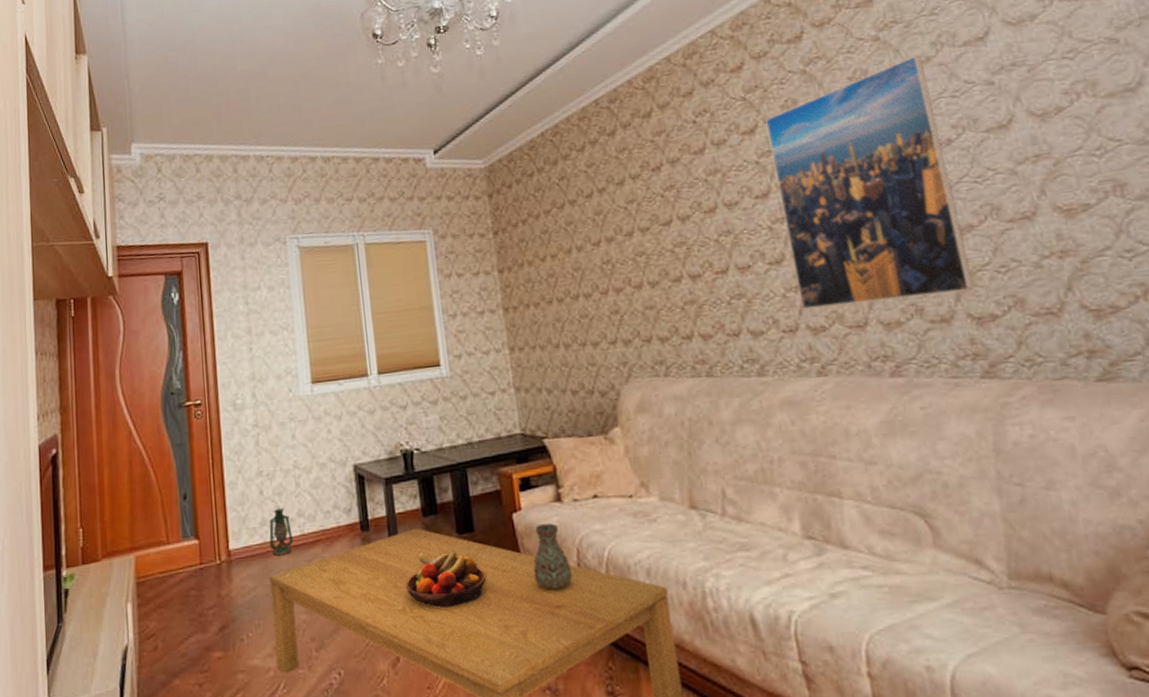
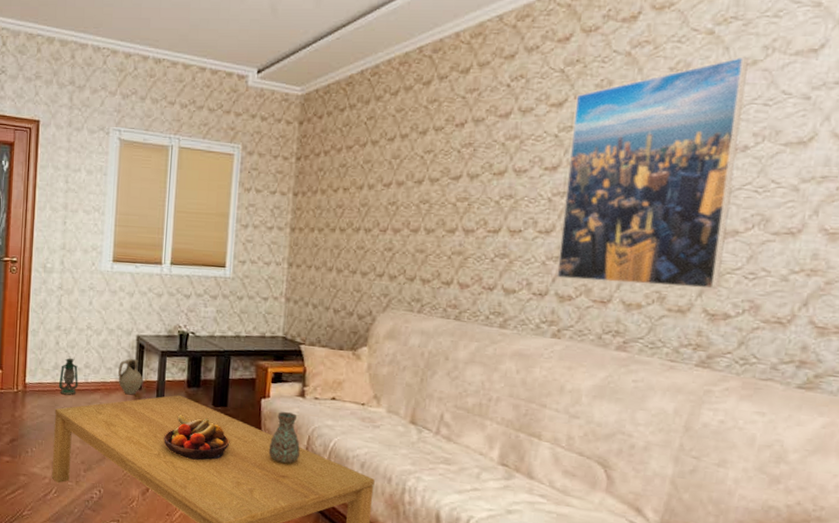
ceramic jug: none [338,494,370,541] -> present [118,359,143,395]

